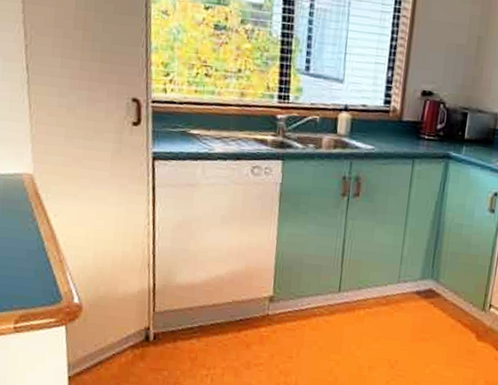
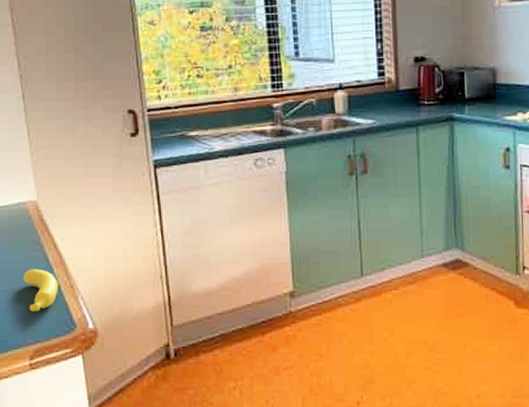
banana: none [14,239,48,280] -> present [23,269,58,311]

